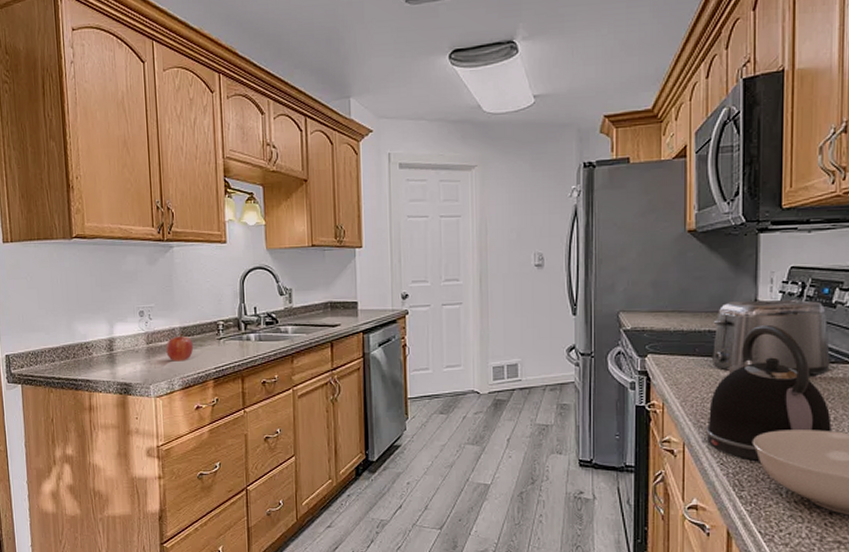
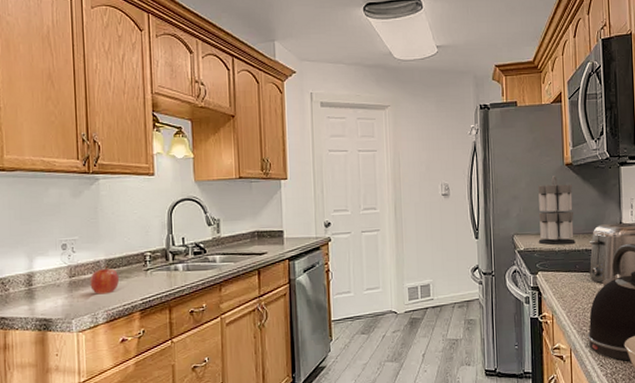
spice rack: none [649,244,696,325] -> present [537,176,576,246]

